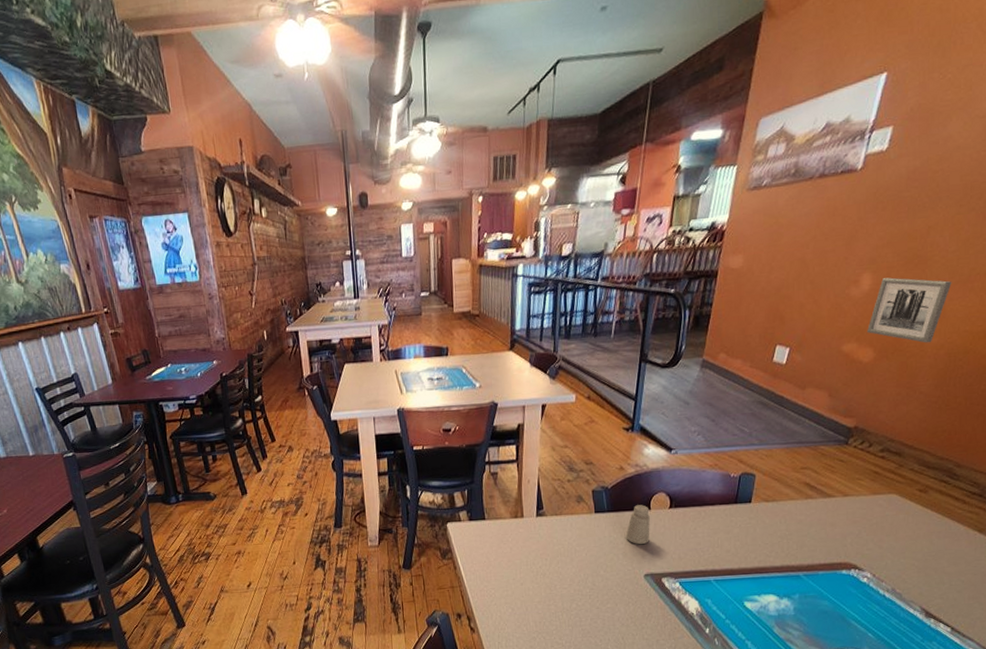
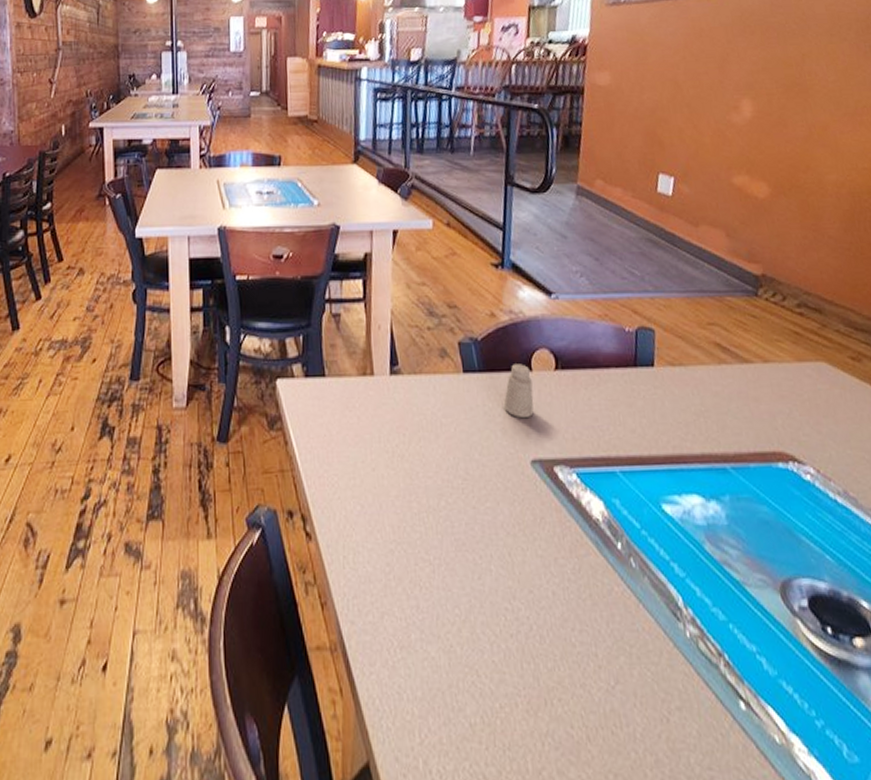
wall art: present [867,277,952,343] -> none [757,105,839,180]

